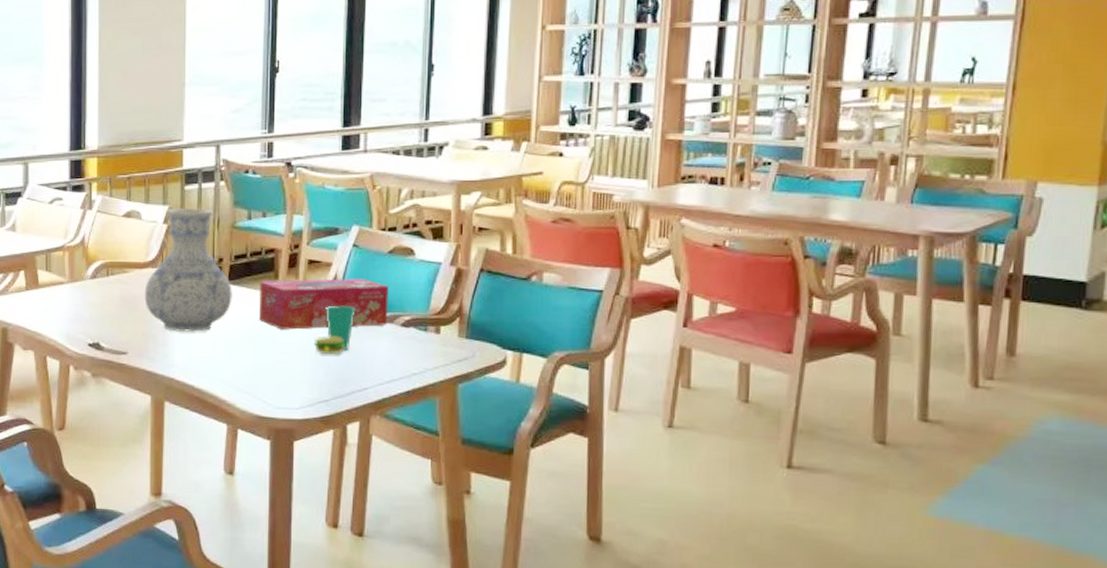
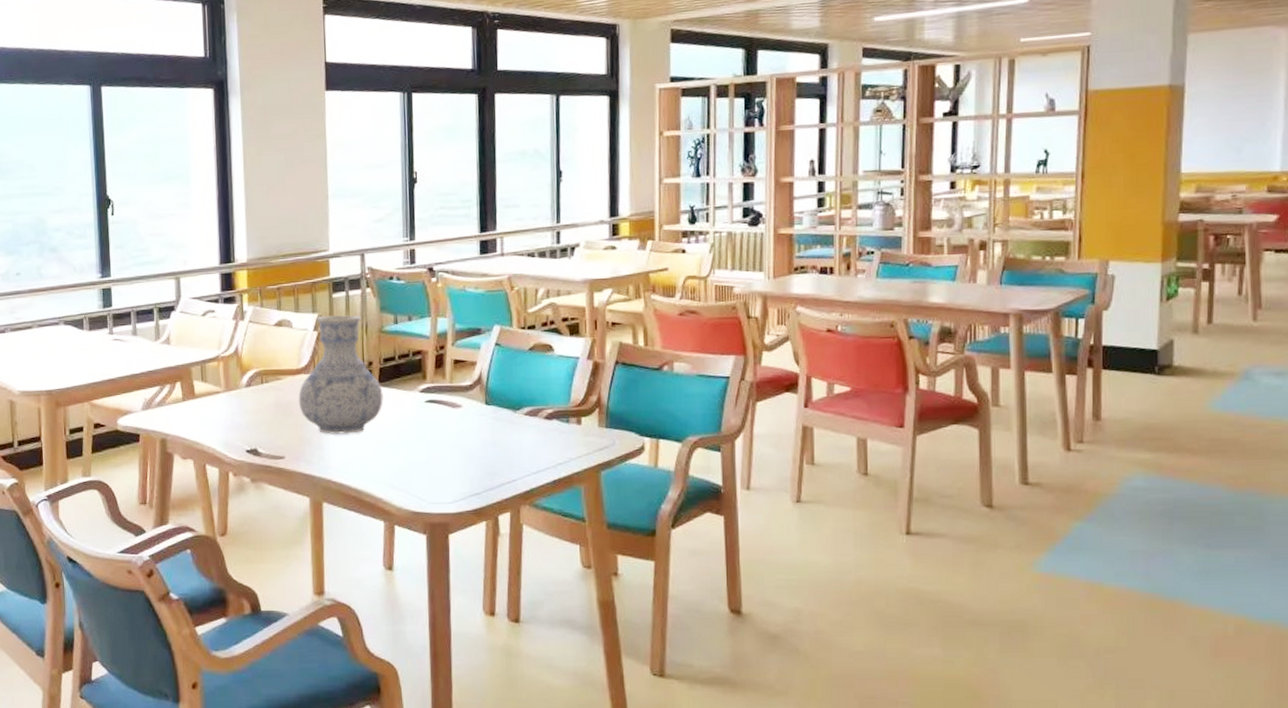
tissue box: present [259,279,389,330] -> none [409,375,532,428]
cup: present [313,305,356,355] -> none [463,402,501,450]

